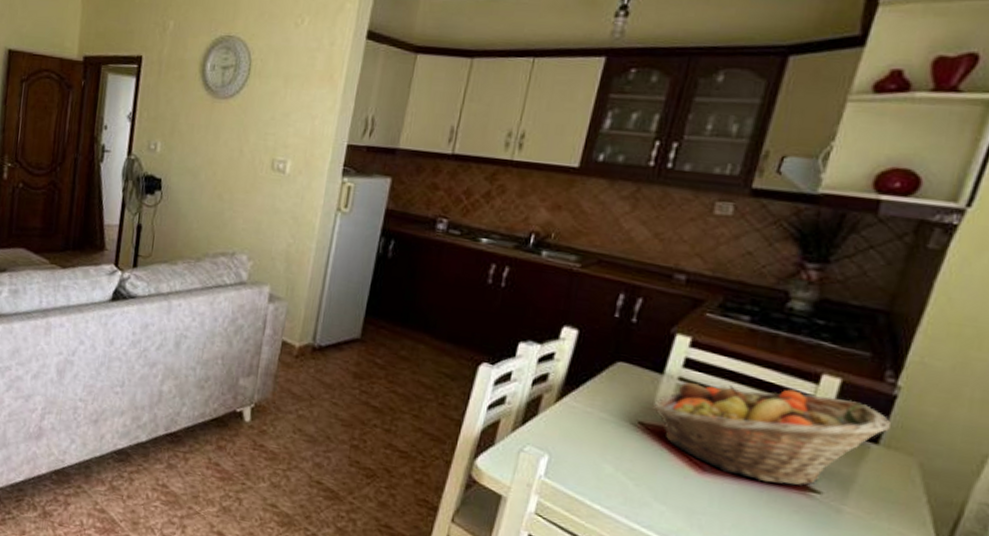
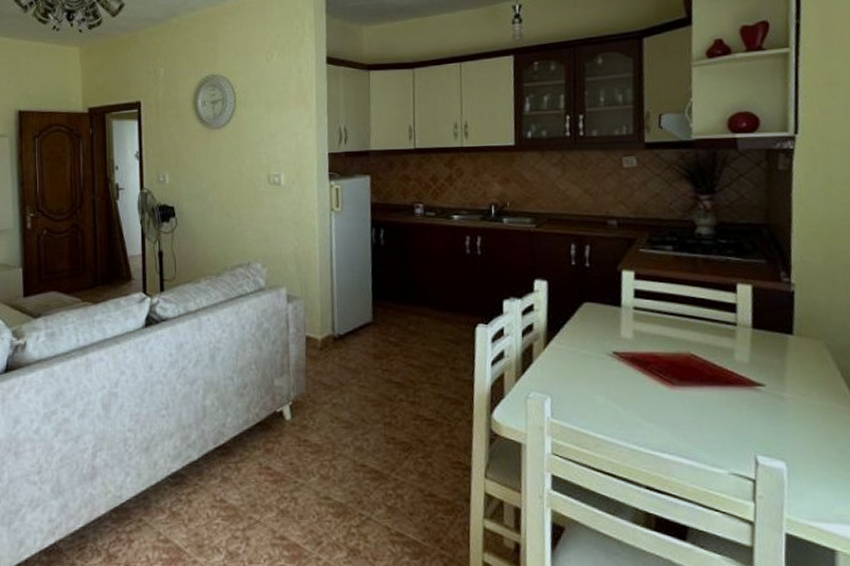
fruit basket: present [652,382,890,487] -> none [620,301,797,385]

